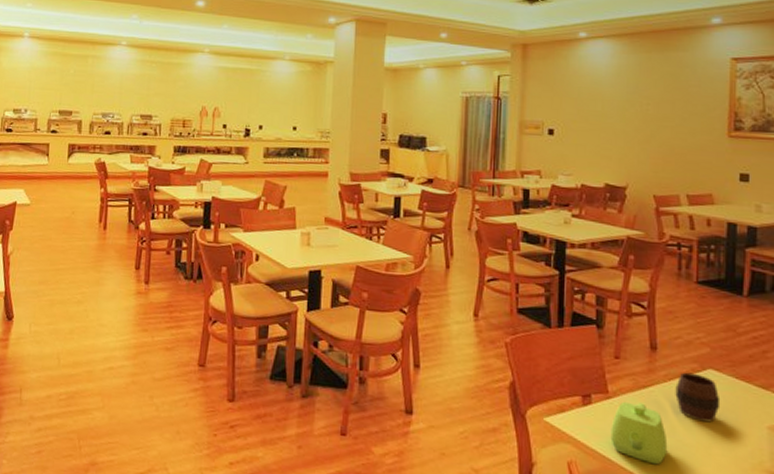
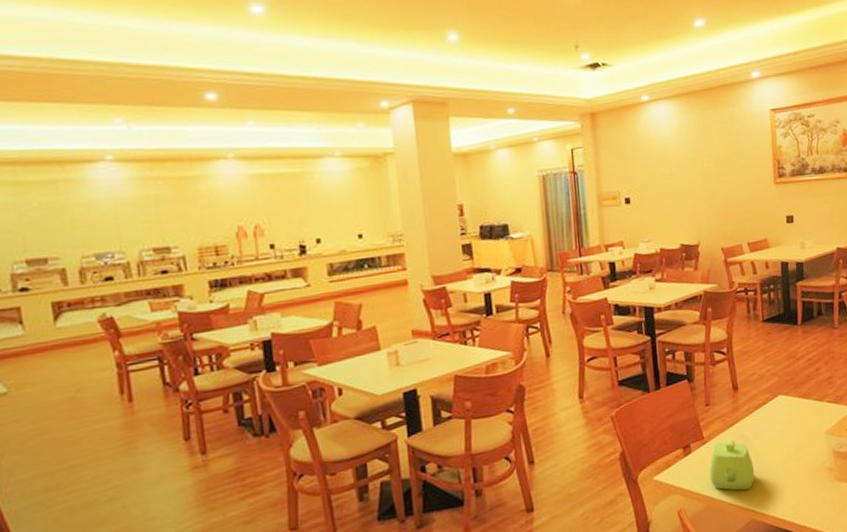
cup: present [675,372,721,423] -> none [755,401,790,443]

